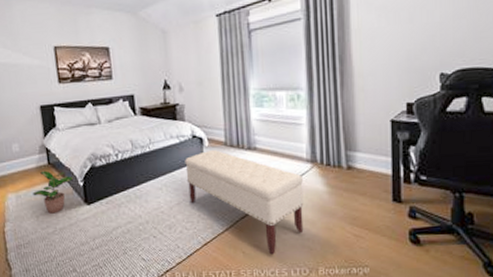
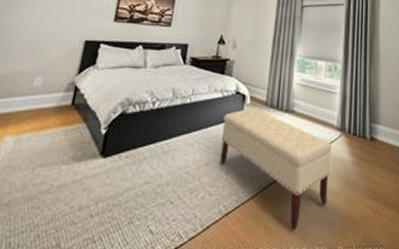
potted plant: present [32,170,74,214] -> none [38,112,97,166]

